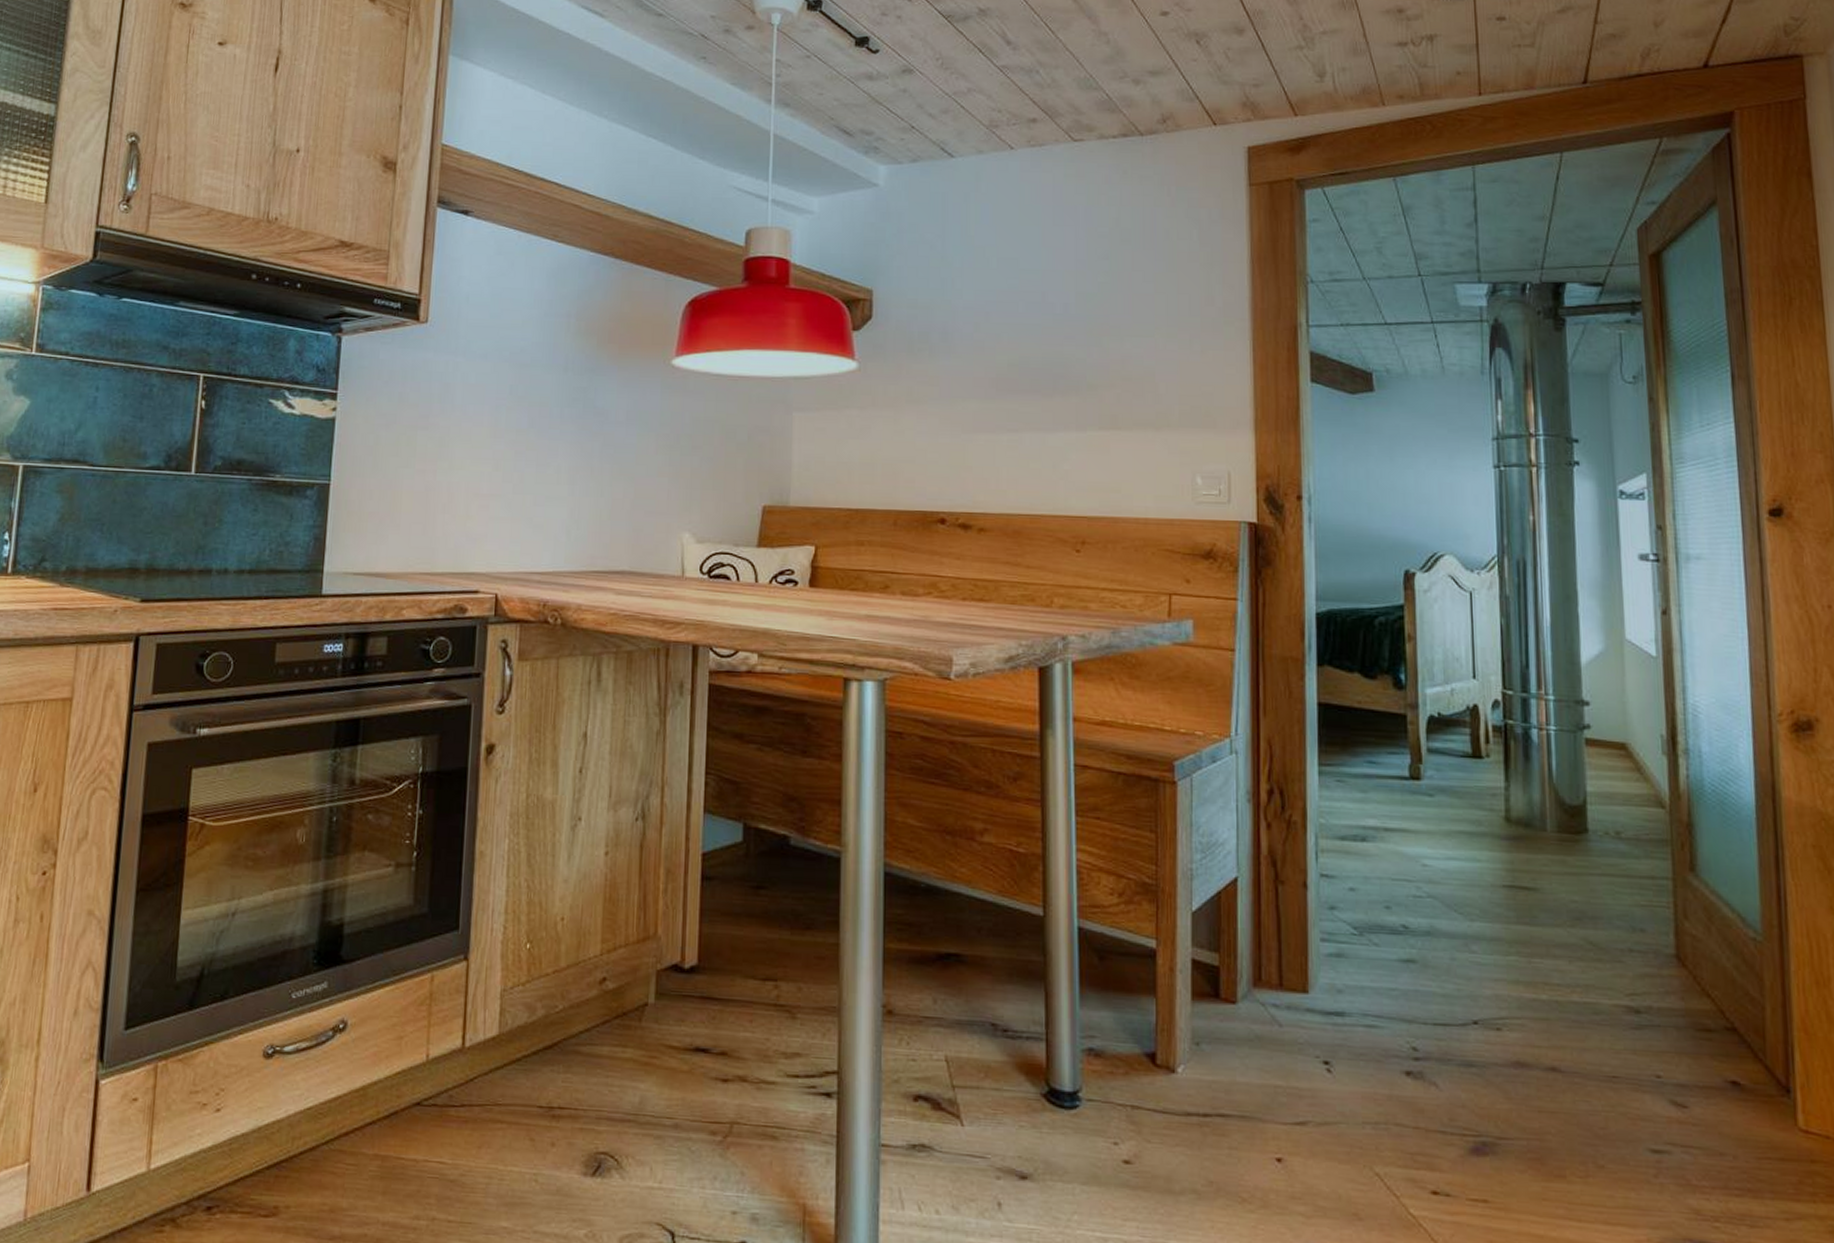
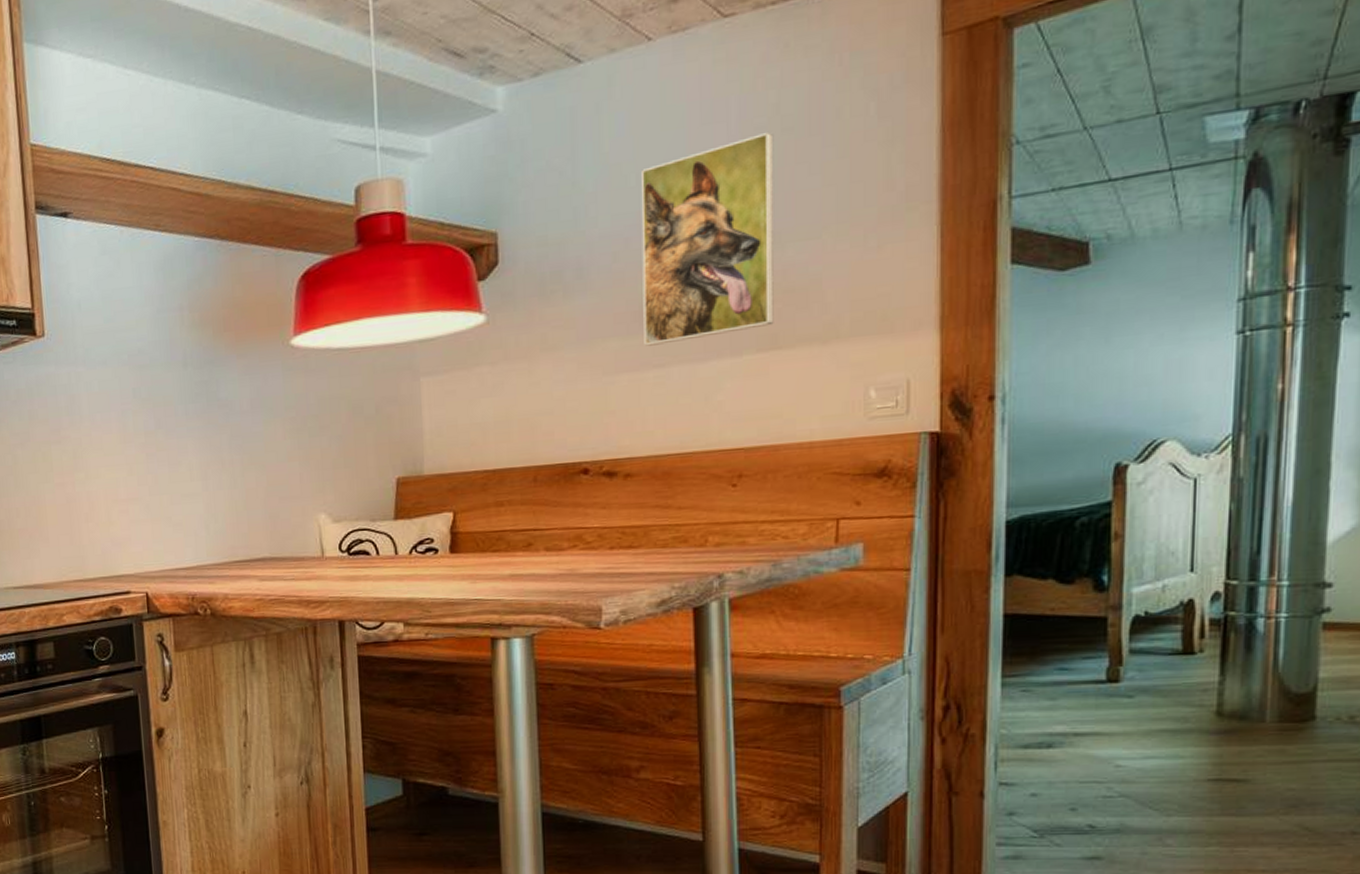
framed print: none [1000,240,1114,411] -> present [641,131,774,346]

